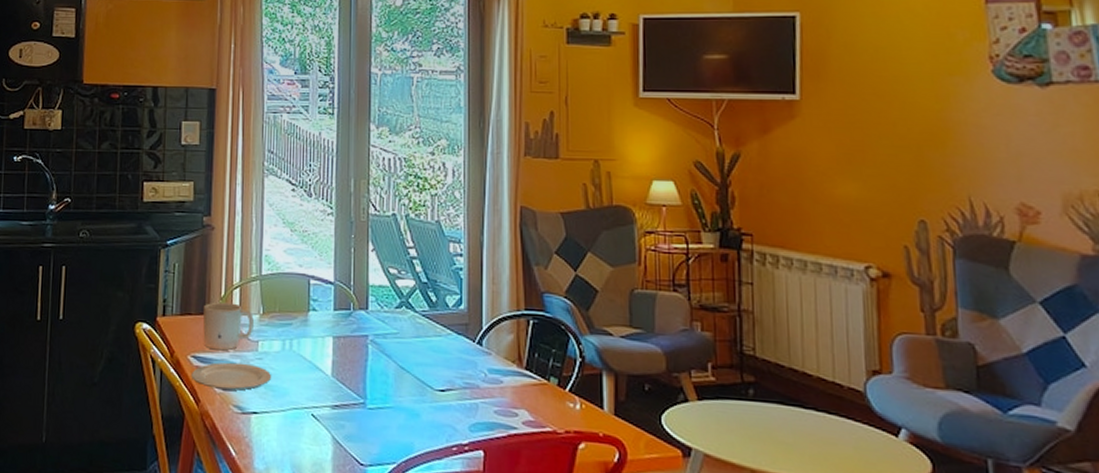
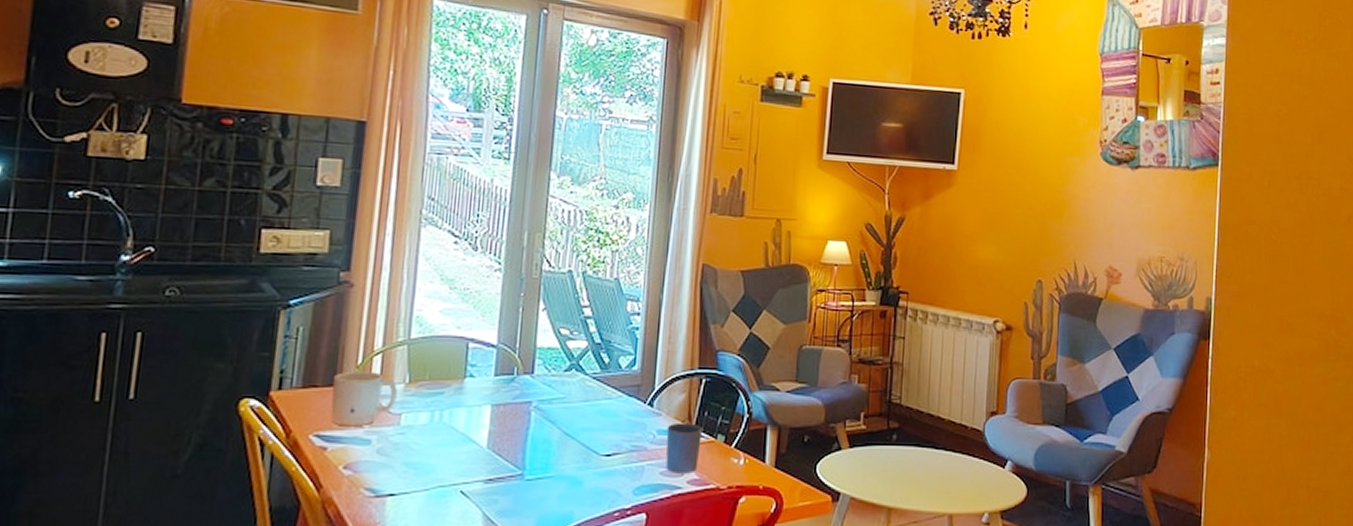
plate: present [191,362,272,391] -> none [312,439,416,473]
mug: none [497,362,534,416] -> present [665,422,702,475]

